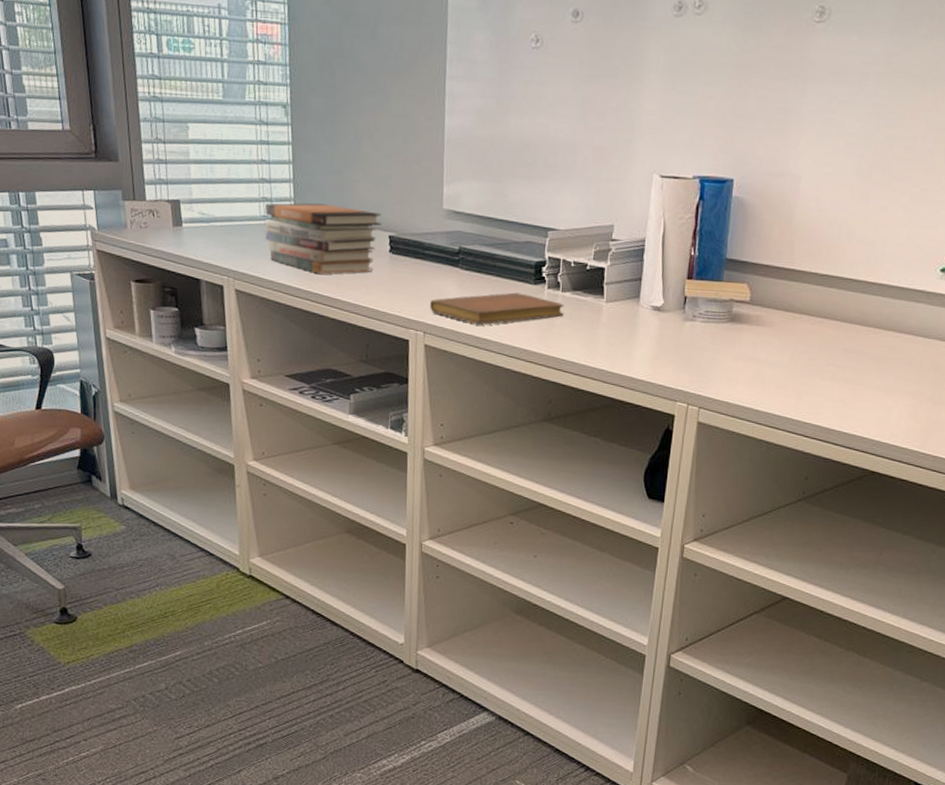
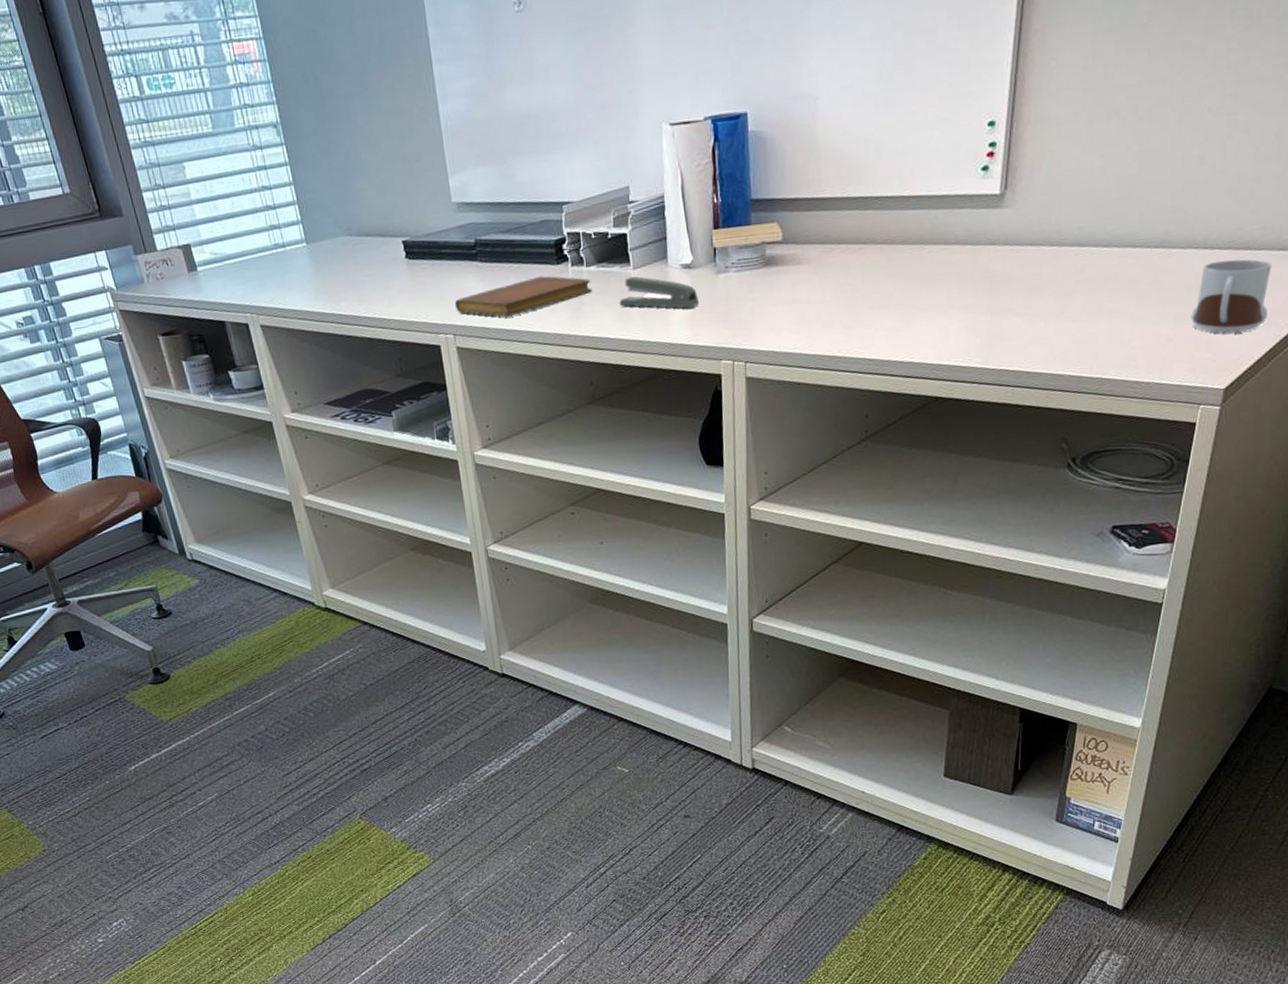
book stack: present [264,202,382,274] -> none [274,219,393,294]
stapler: none [587,308,664,348] -> present [619,276,699,309]

